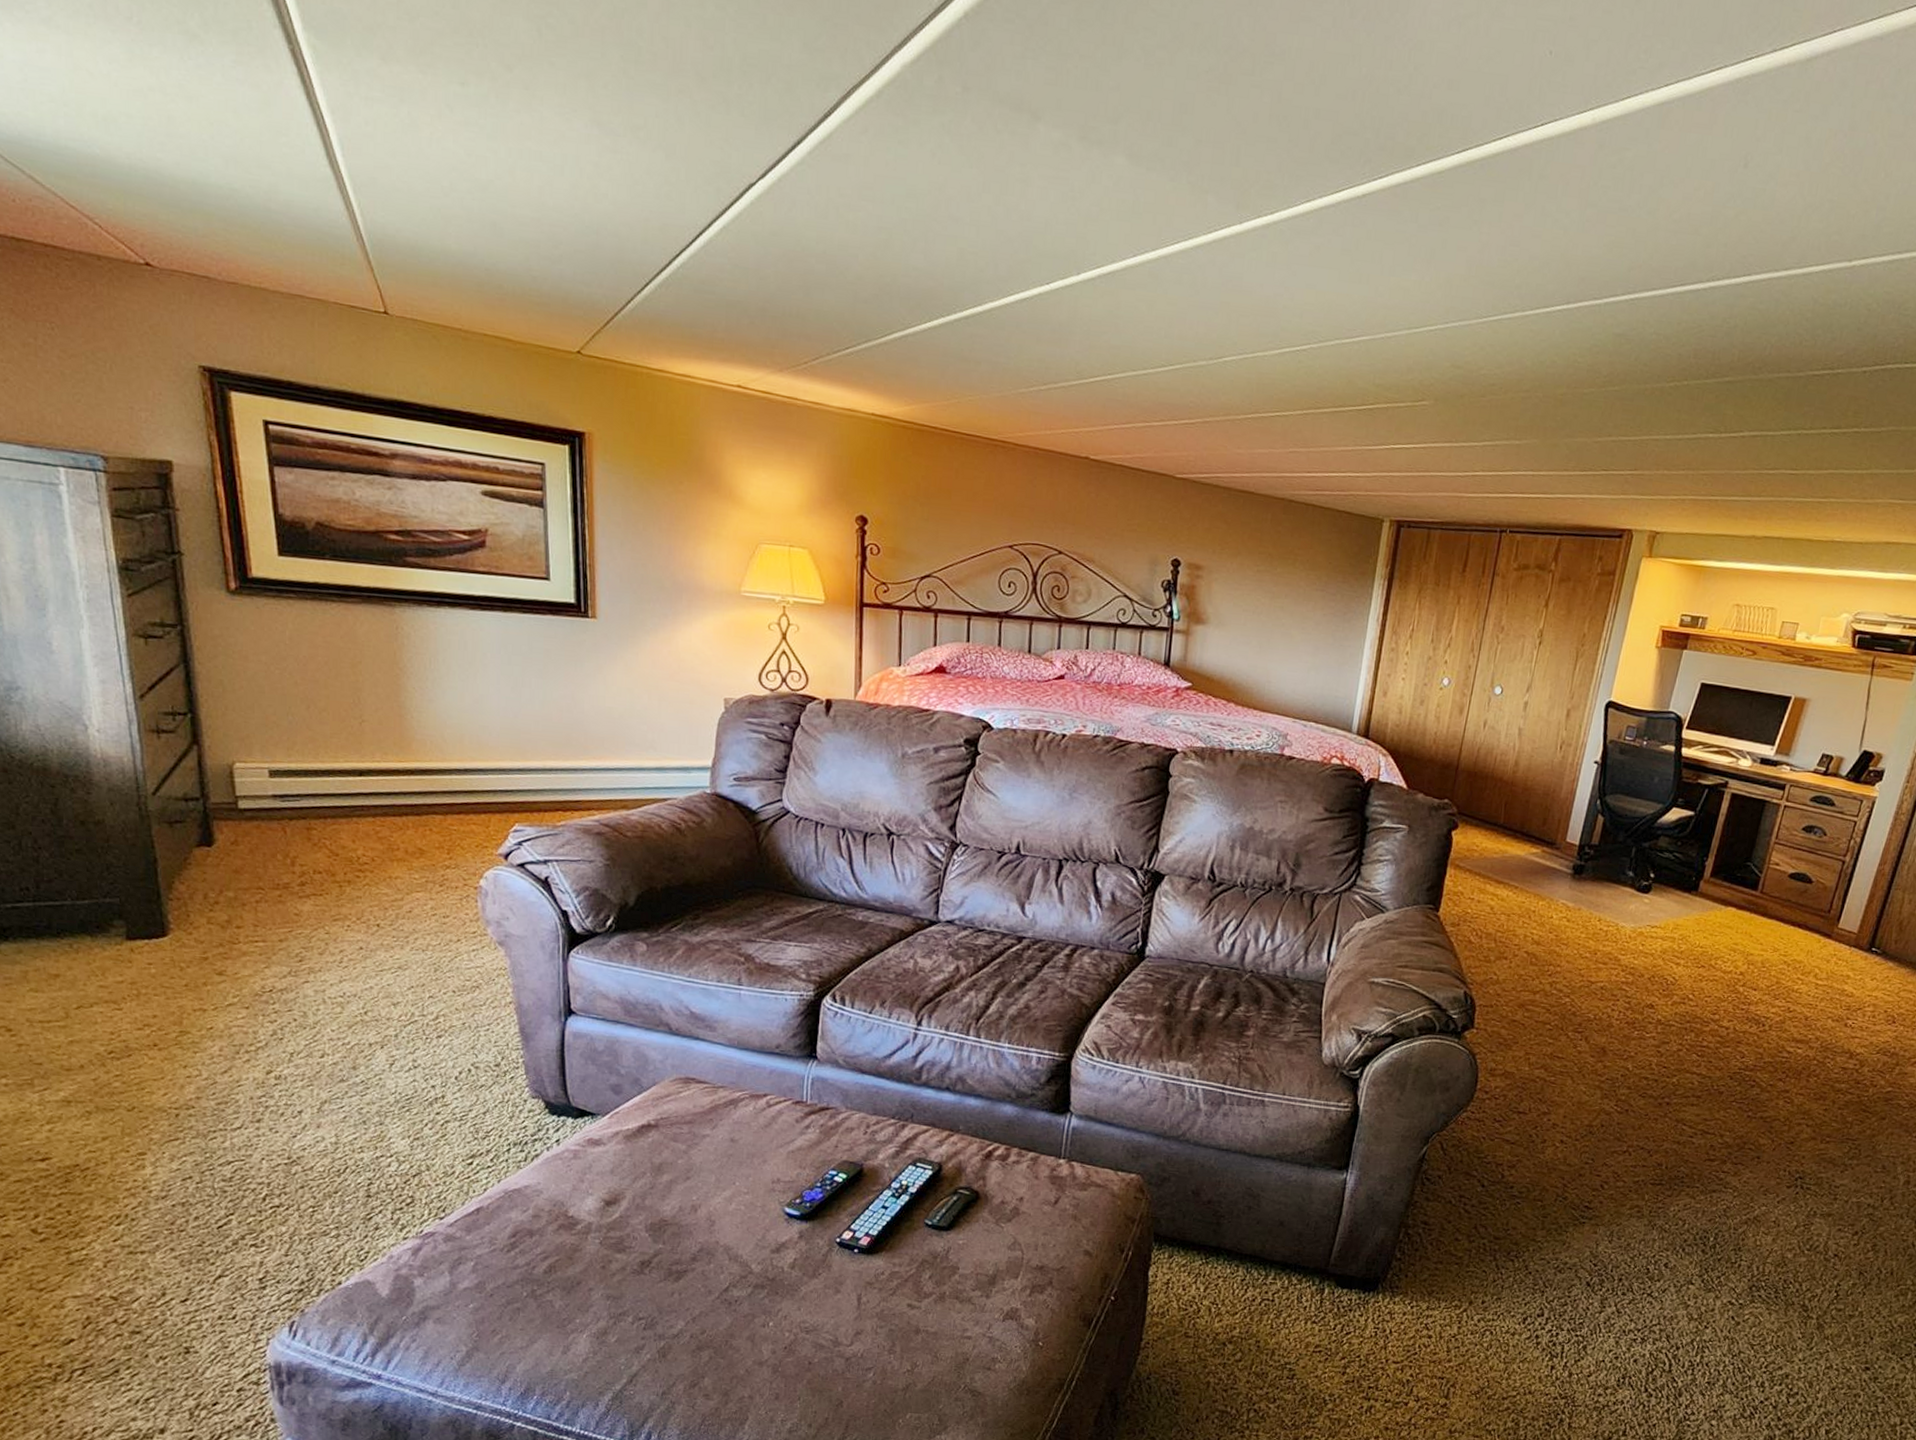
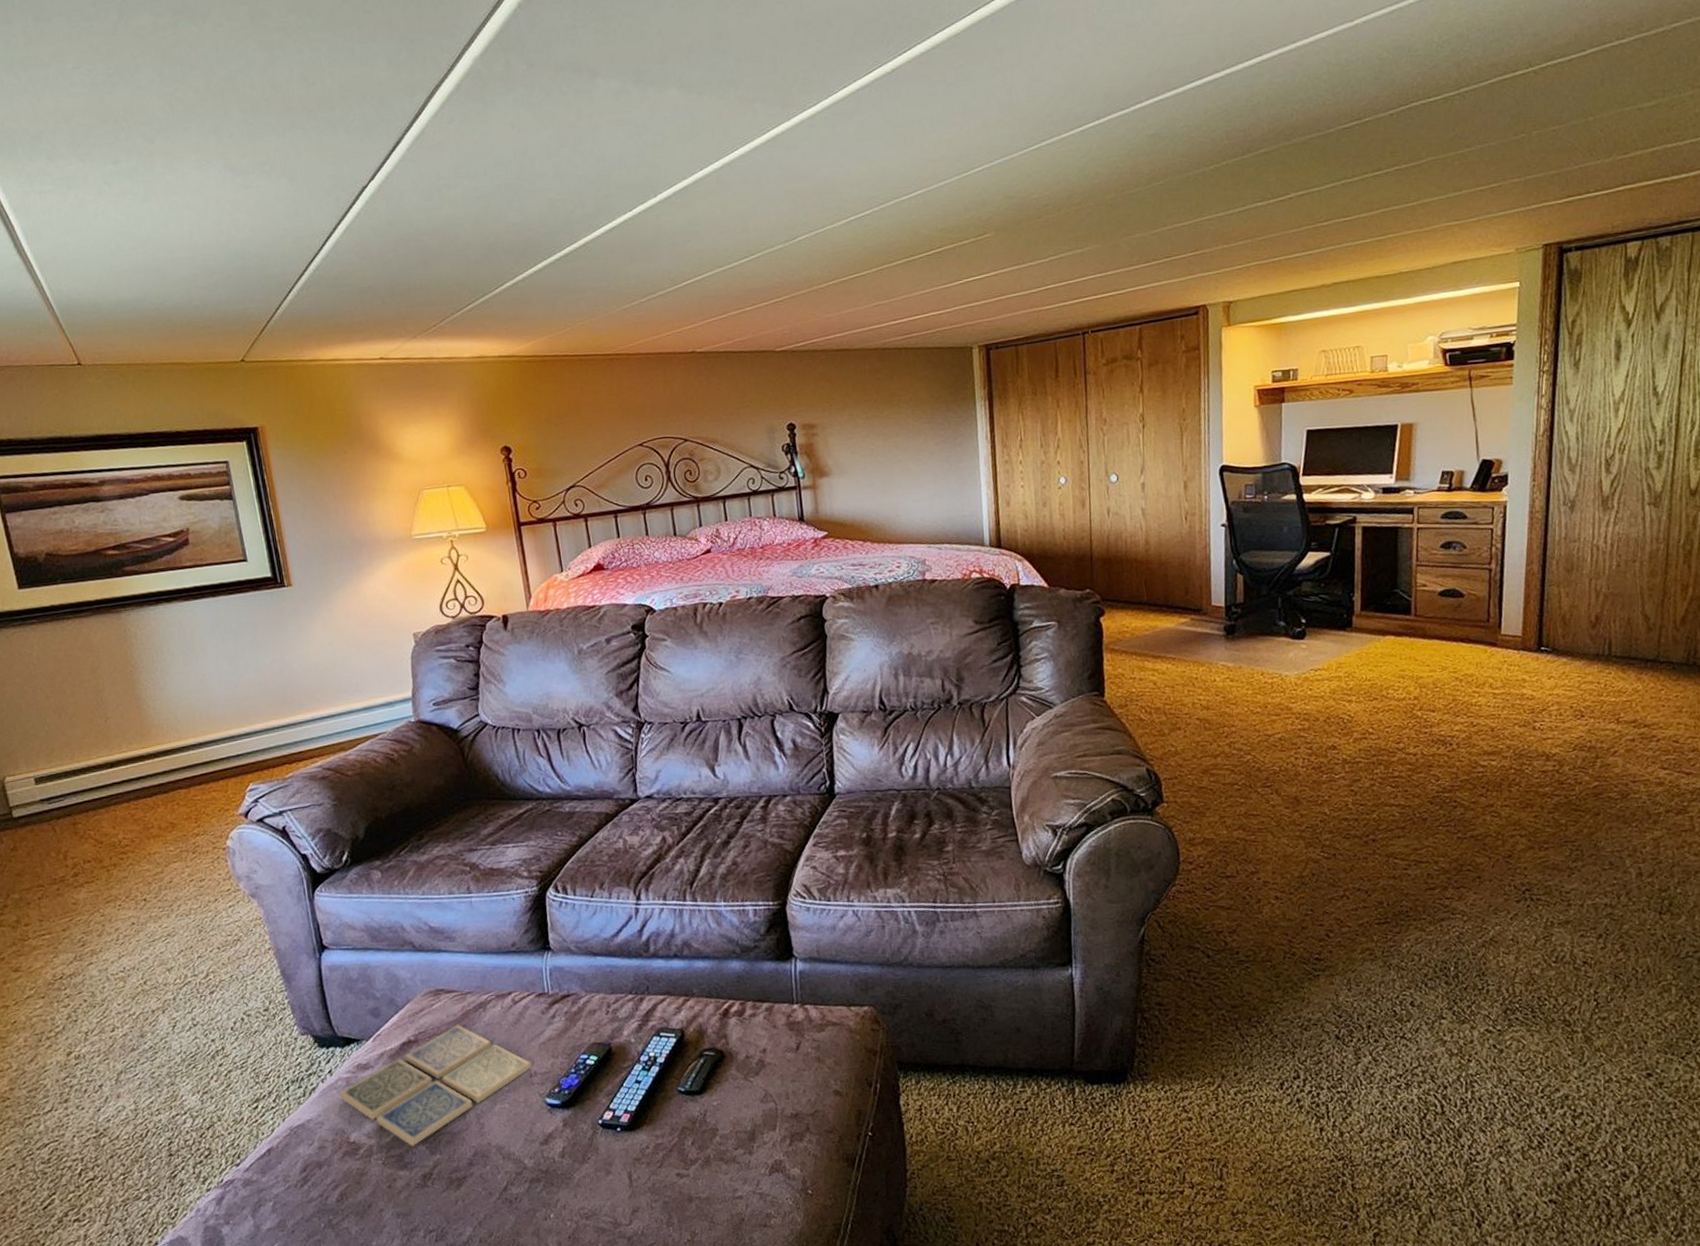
drink coaster: none [564,1117,776,1232] -> present [339,1024,532,1147]

